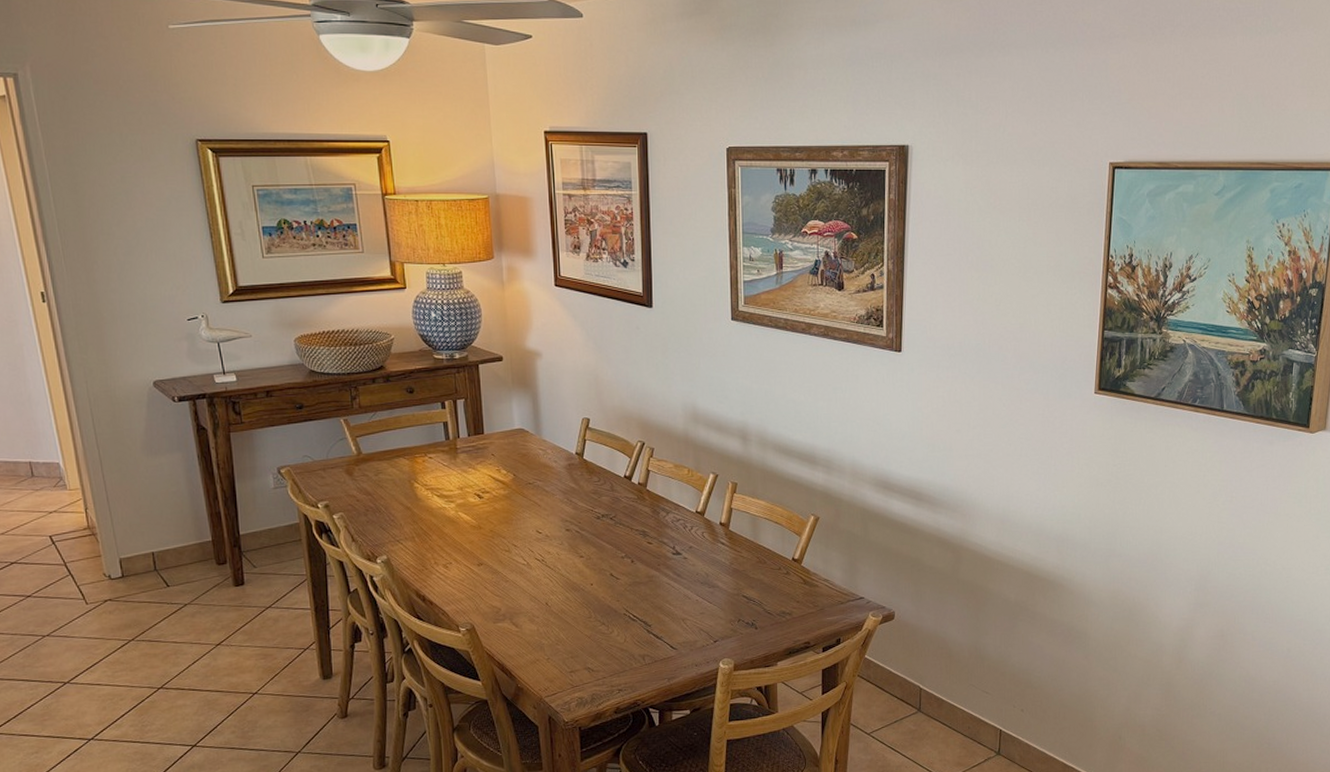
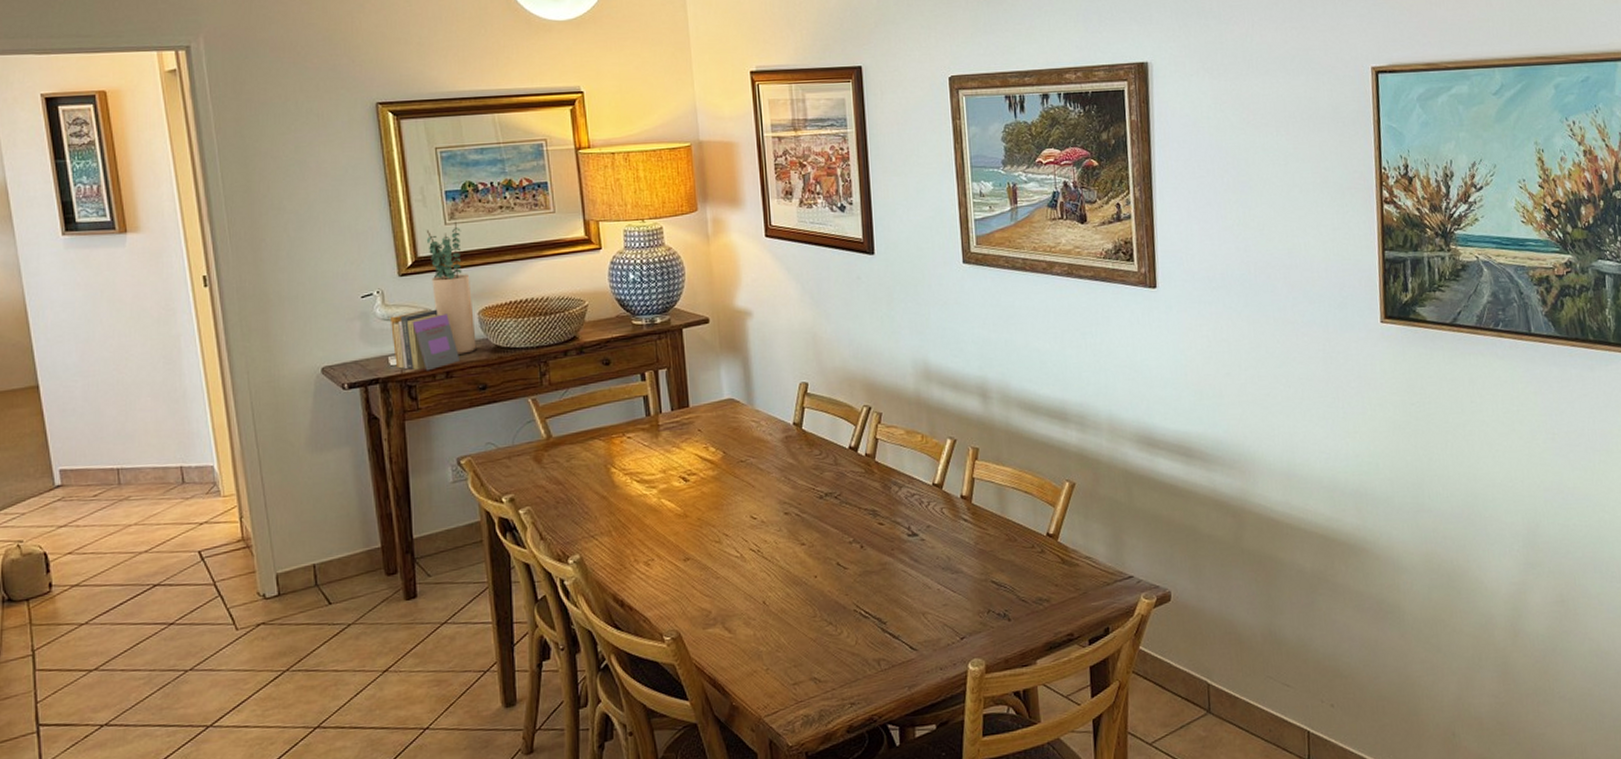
books: none [215,333,279,390] -> present [391,308,461,371]
vase: none [245,255,293,376] -> present [426,221,477,355]

